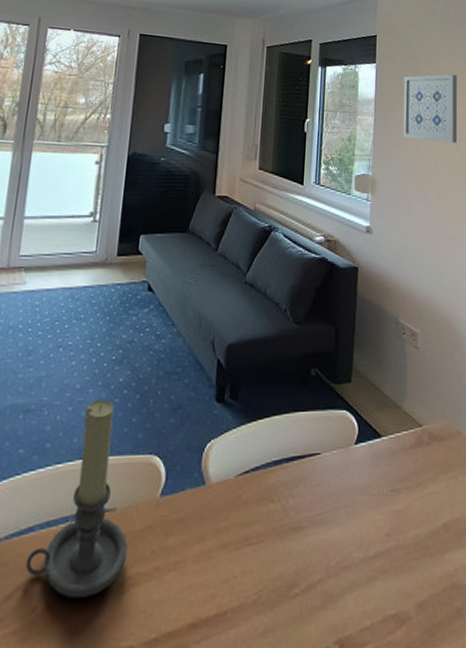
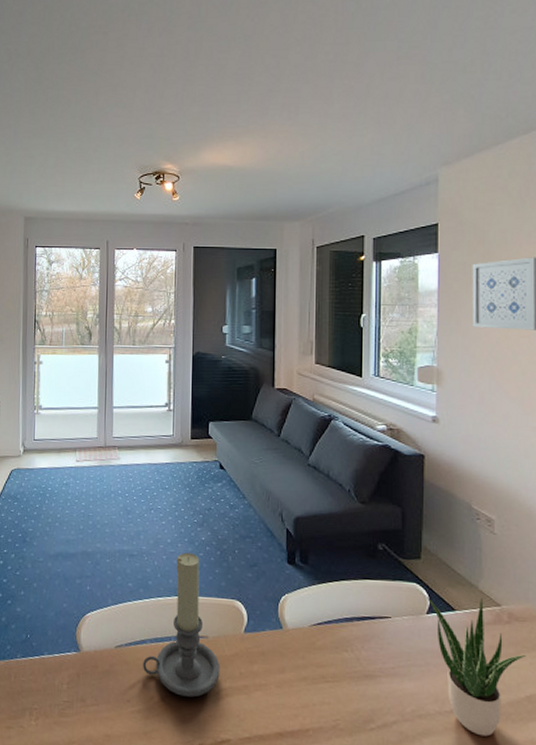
potted plant: none [354,419,443,579] -> present [425,595,526,737]

